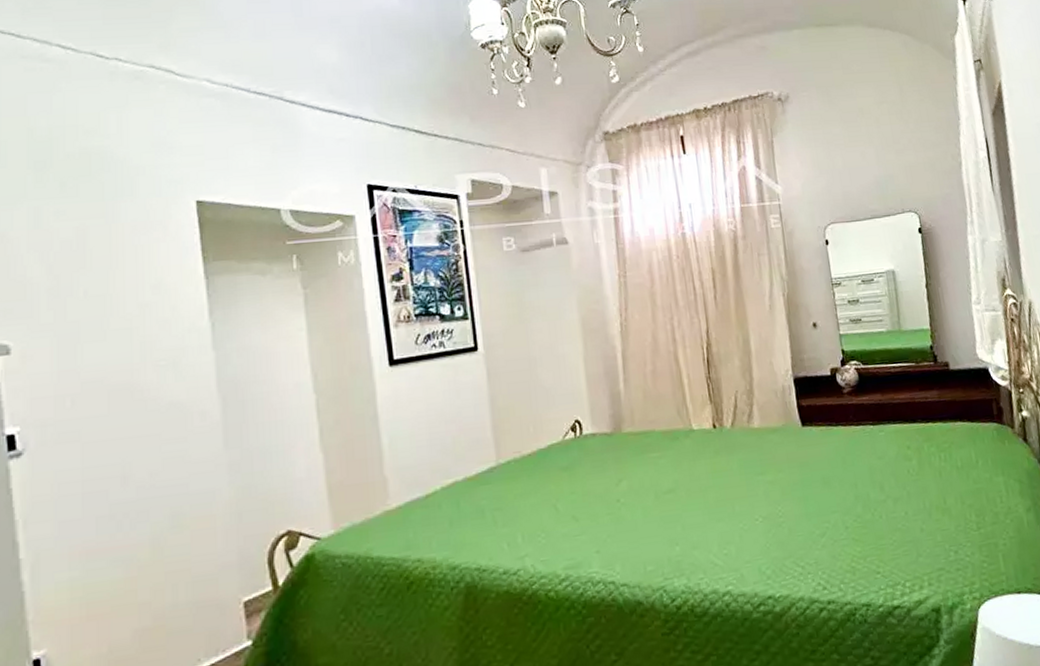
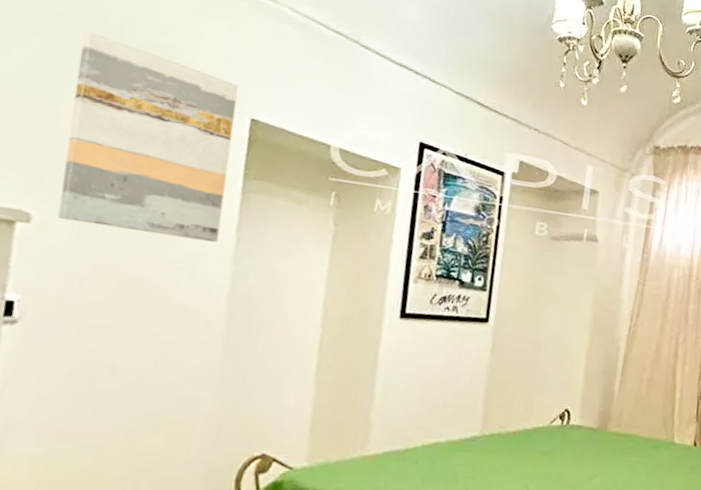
wall art: none [14,151,194,344] -> present [57,31,239,243]

